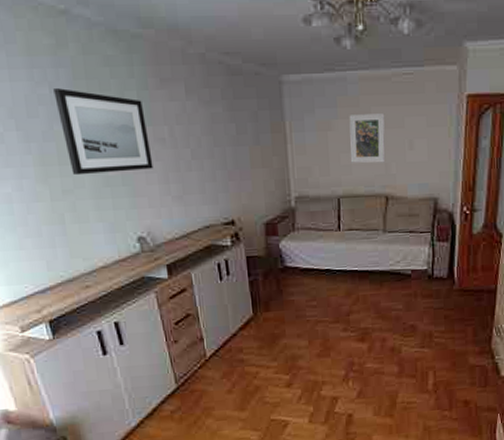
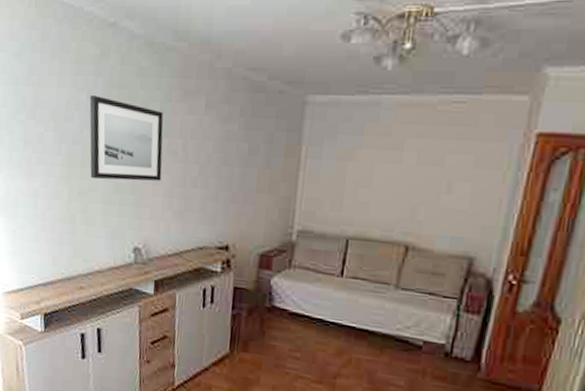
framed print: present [349,113,386,164] -> none [369,145,422,205]

